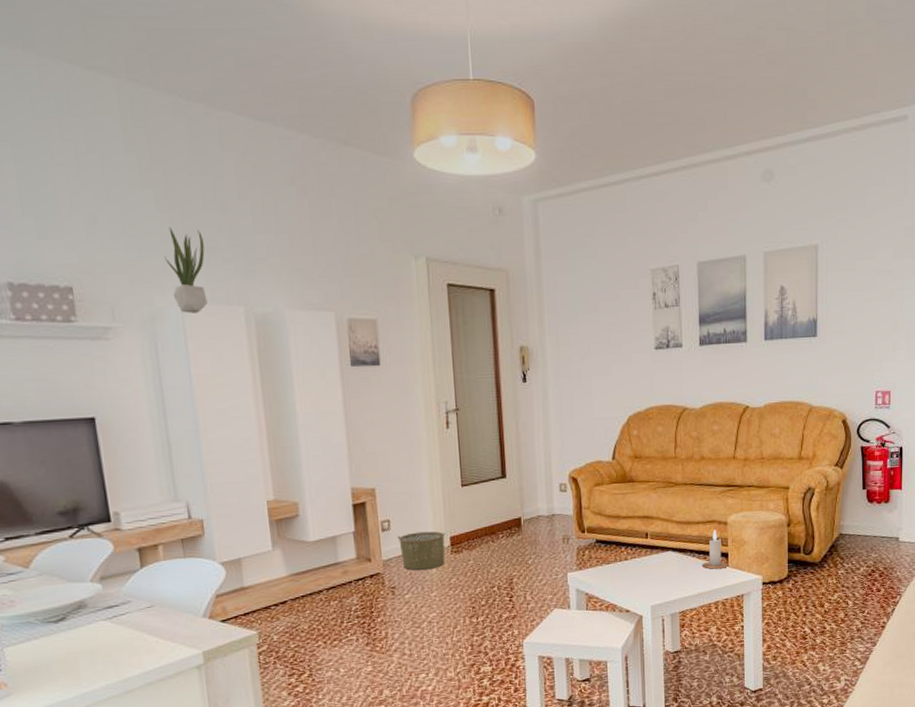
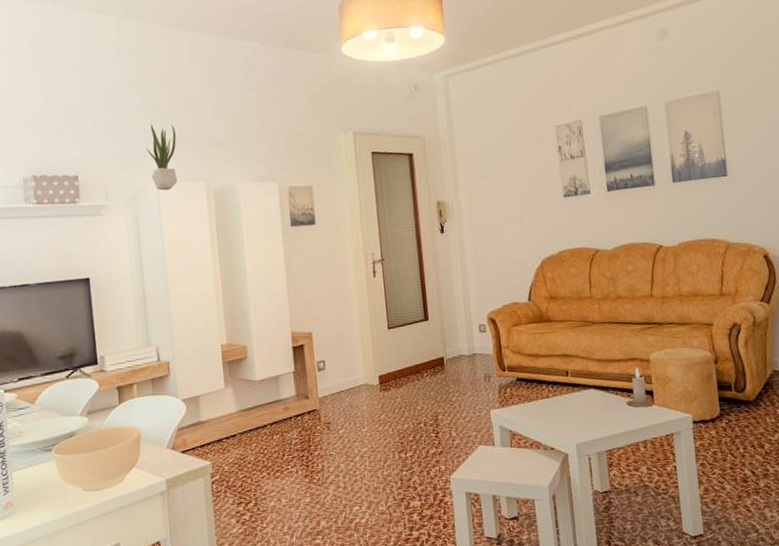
bowl: none [54,592,172,668] -> present [51,425,142,492]
basket: present [397,531,446,570] -> none [331,370,375,407]

